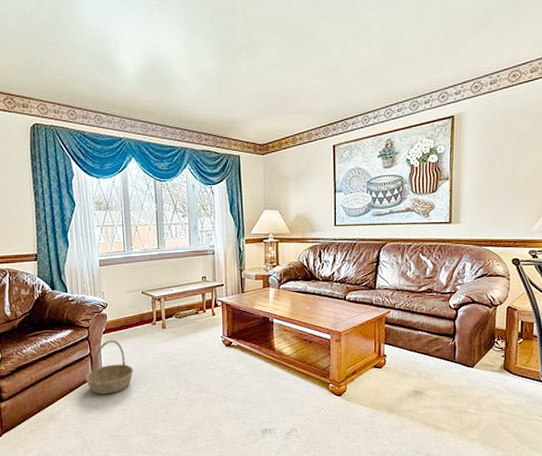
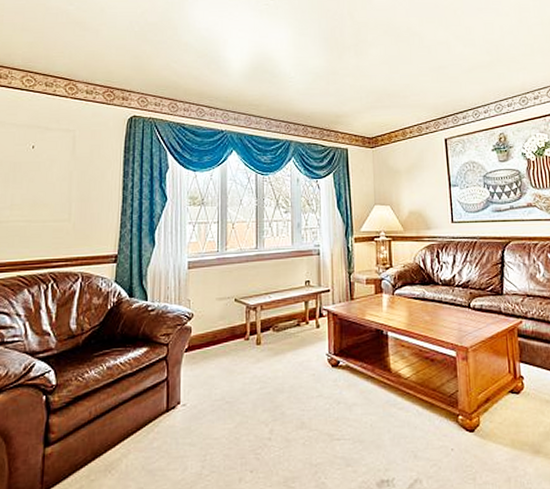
basket: present [85,340,134,394] -> none [157,359,219,434]

